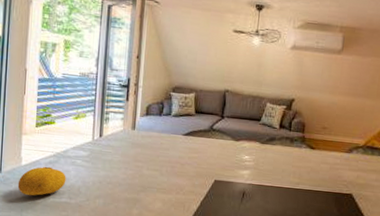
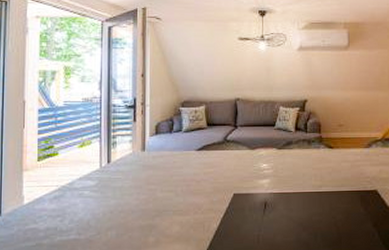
fruit: present [17,166,66,196] -> none [20,202,74,238]

